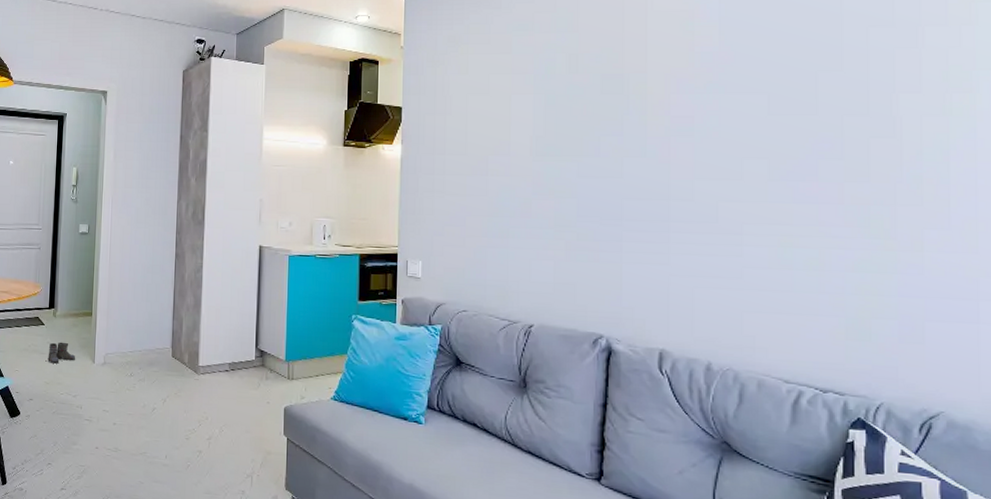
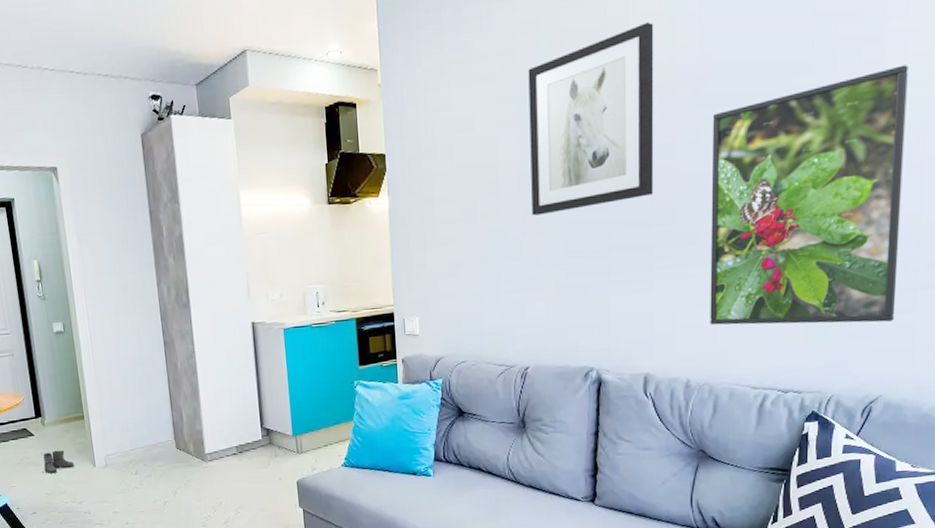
wall art: none [543,13,672,178] -> present [528,22,654,216]
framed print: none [734,71,954,330] -> present [710,65,908,325]

